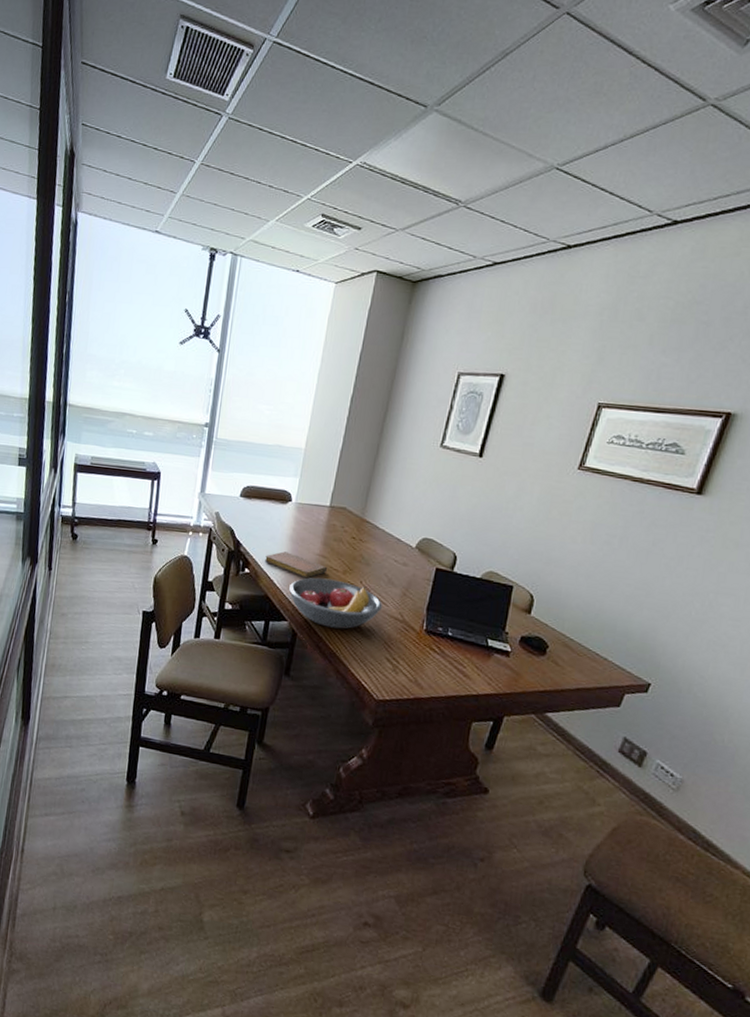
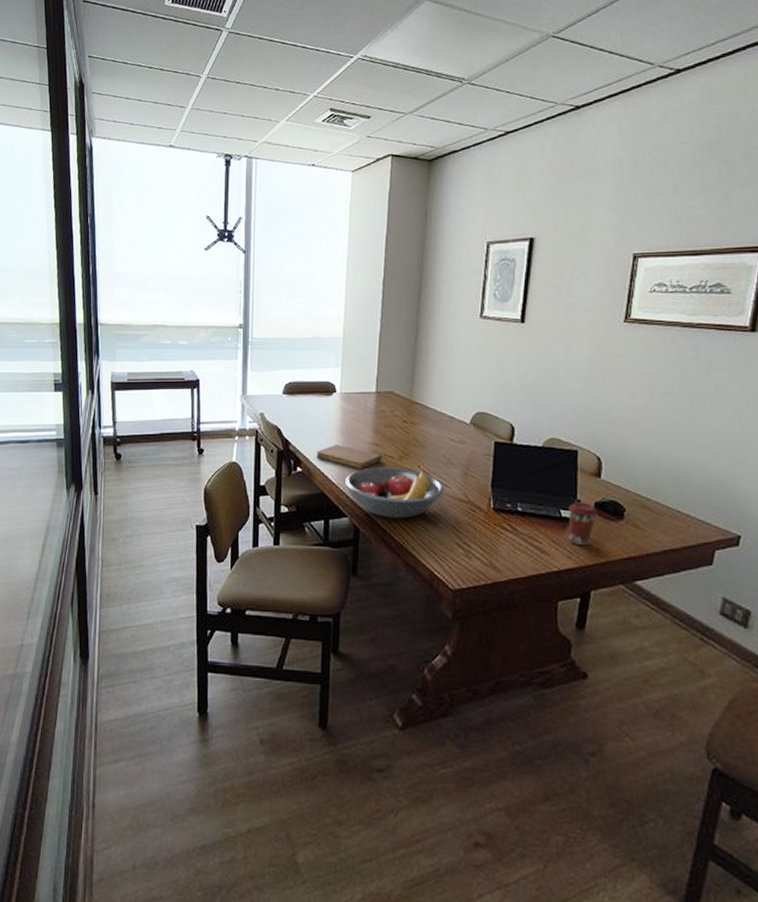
coffee cup: none [491,633,523,676] -> present [568,502,598,546]

